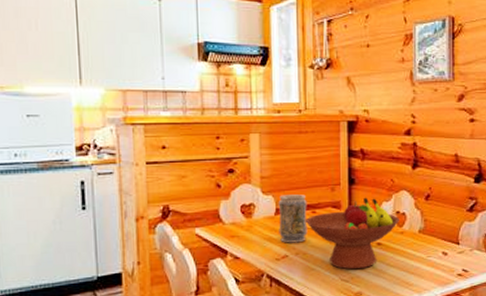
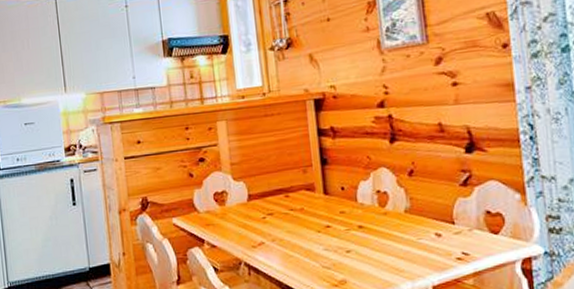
vase: present [278,194,308,243] -> none [250,178,282,230]
fruit bowl: present [306,197,399,270] -> none [279,177,381,256]

